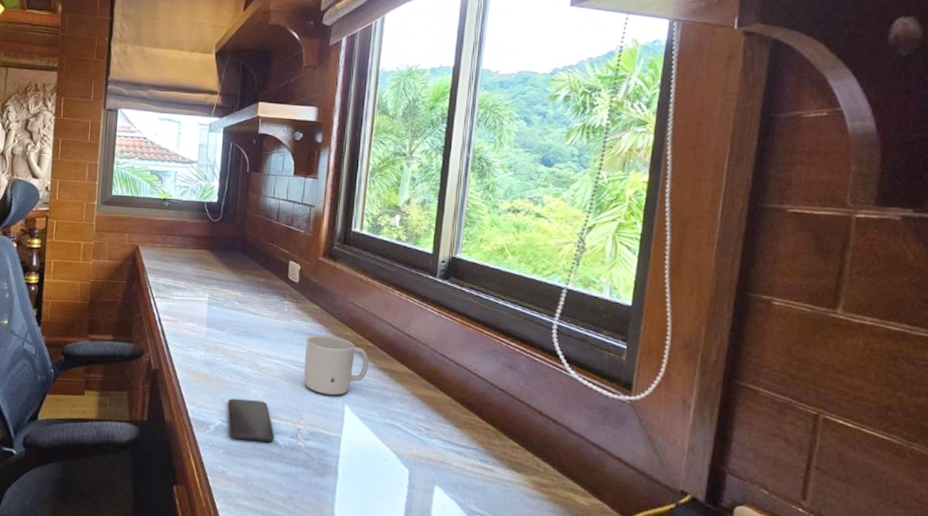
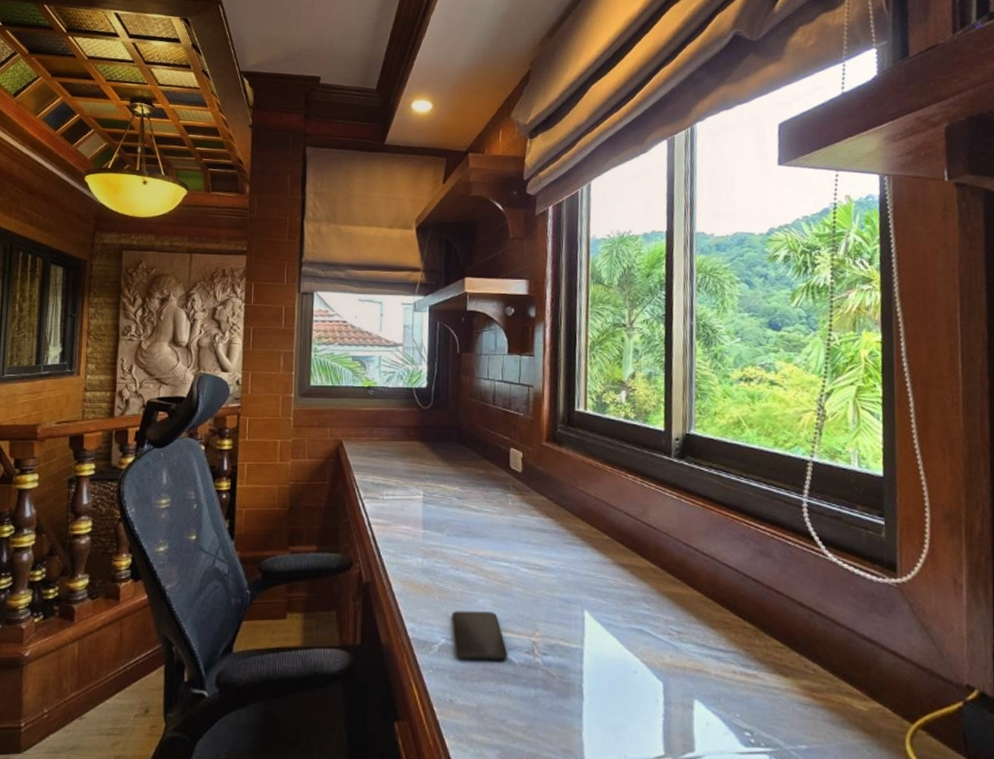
mug: present [304,334,369,396] -> none [535,530,608,600]

